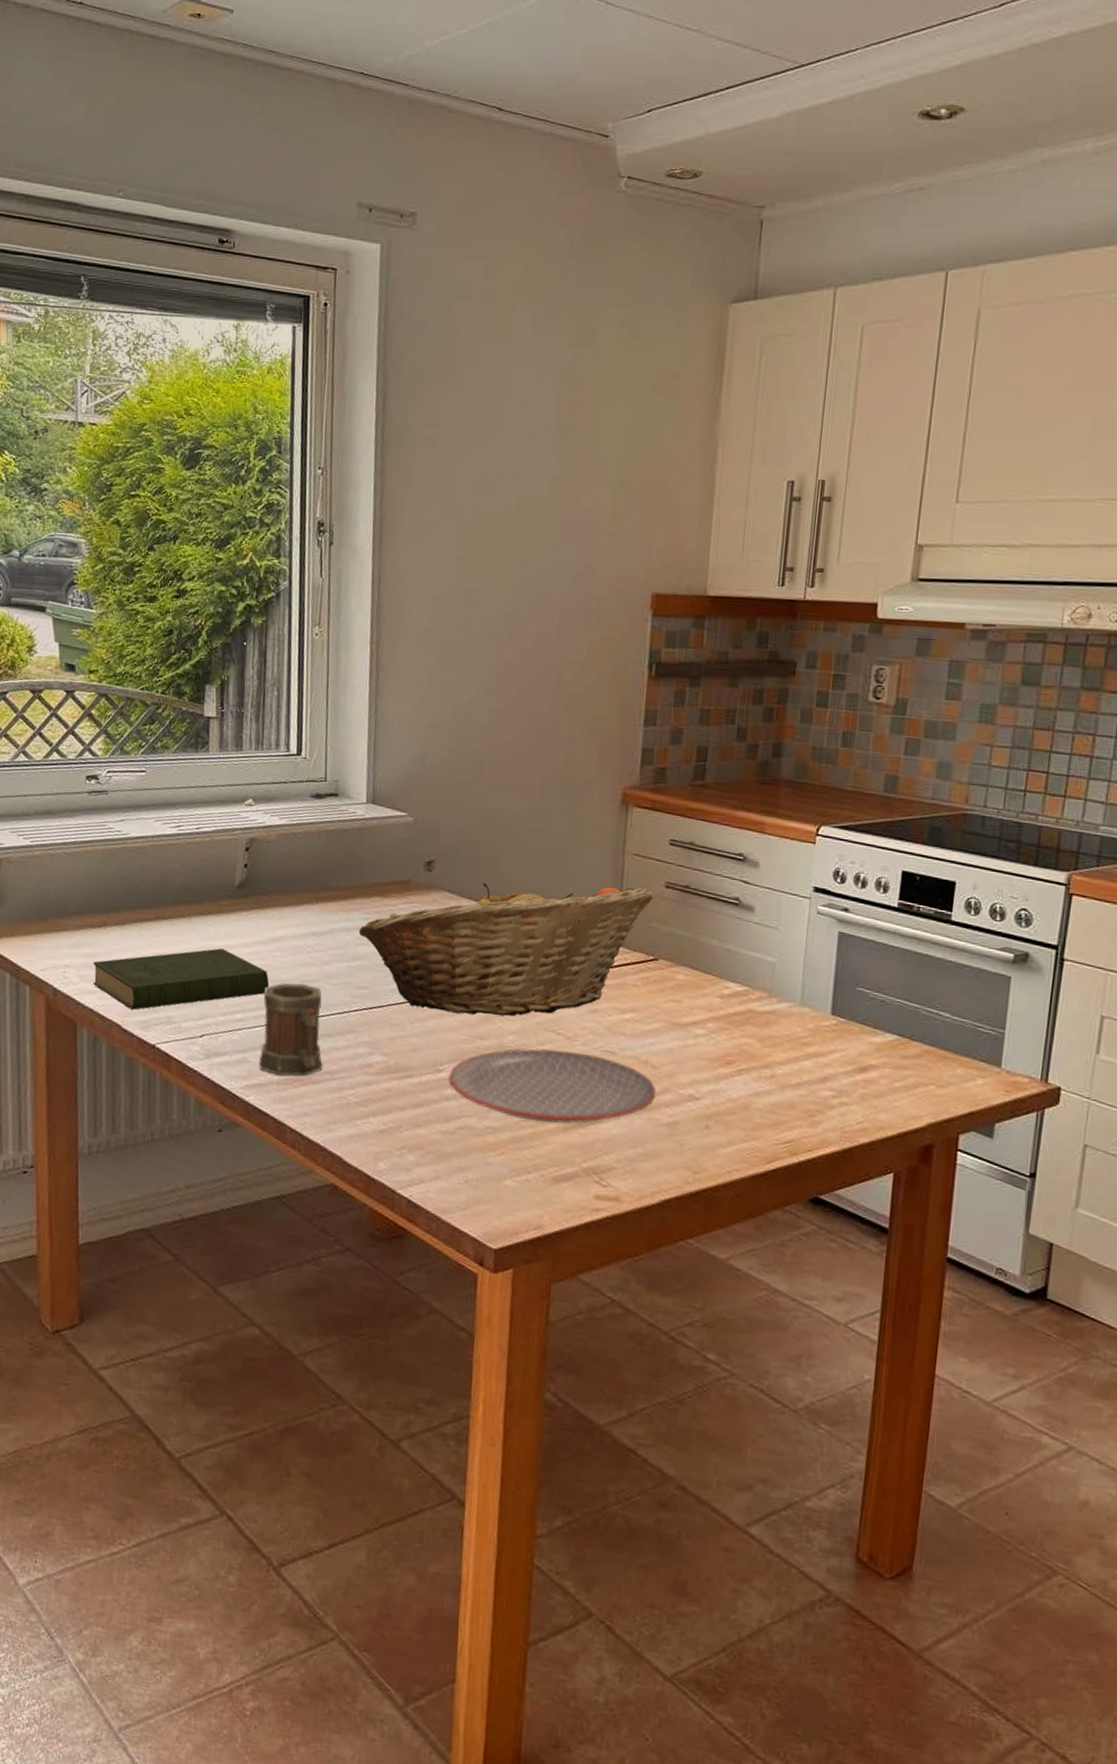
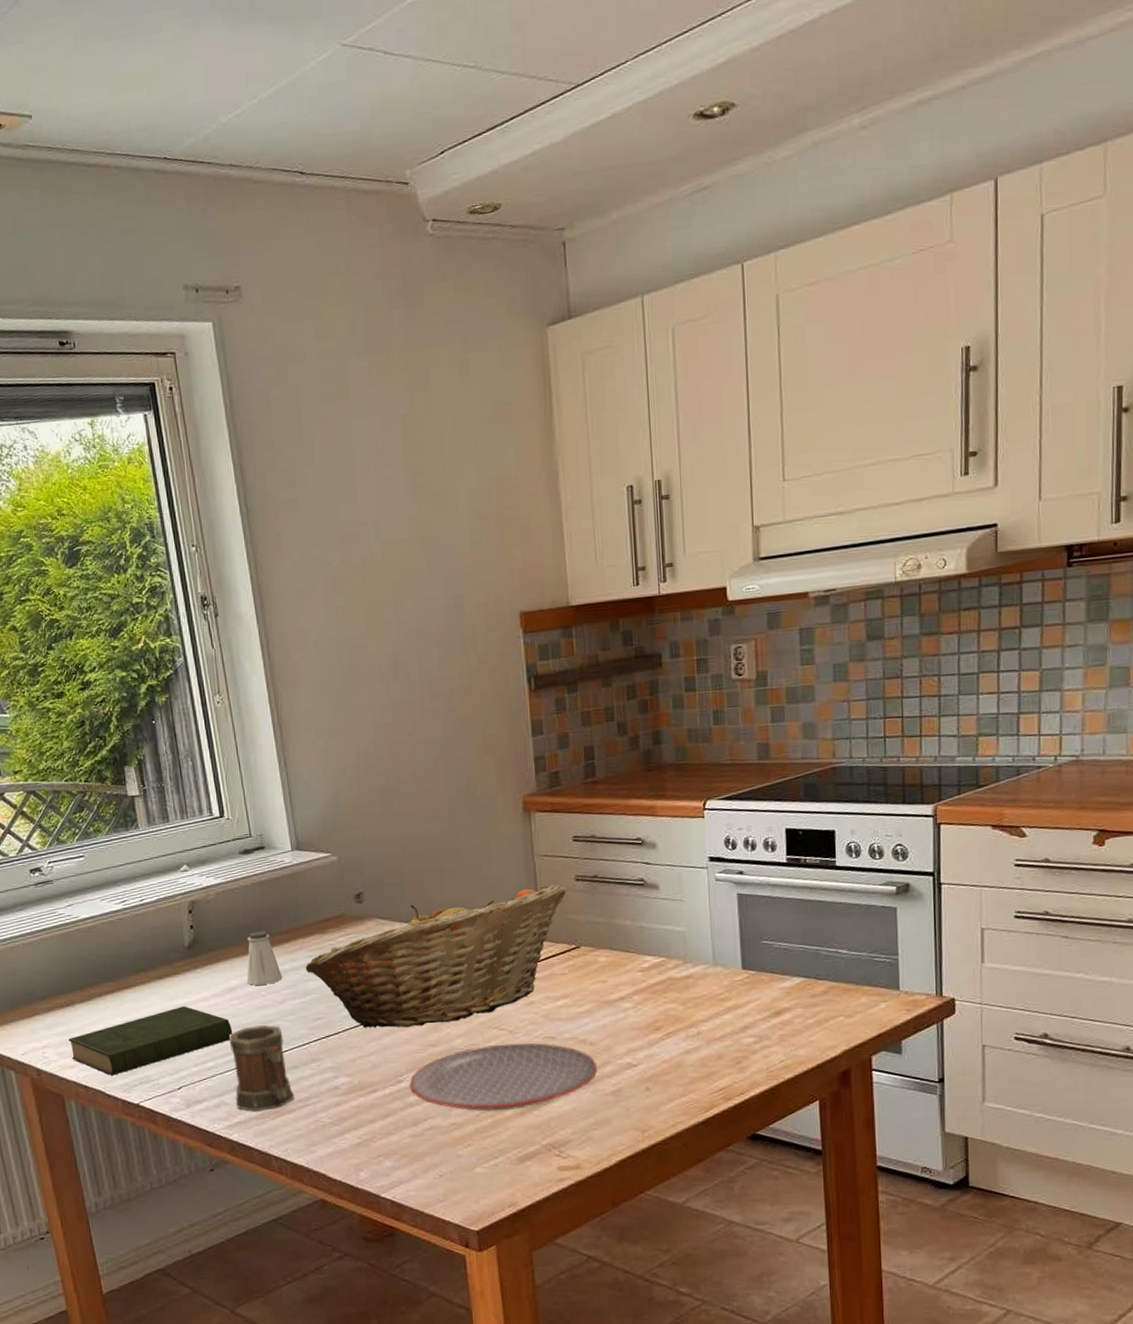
saltshaker: none [294,882,333,941] -> present [246,931,283,985]

